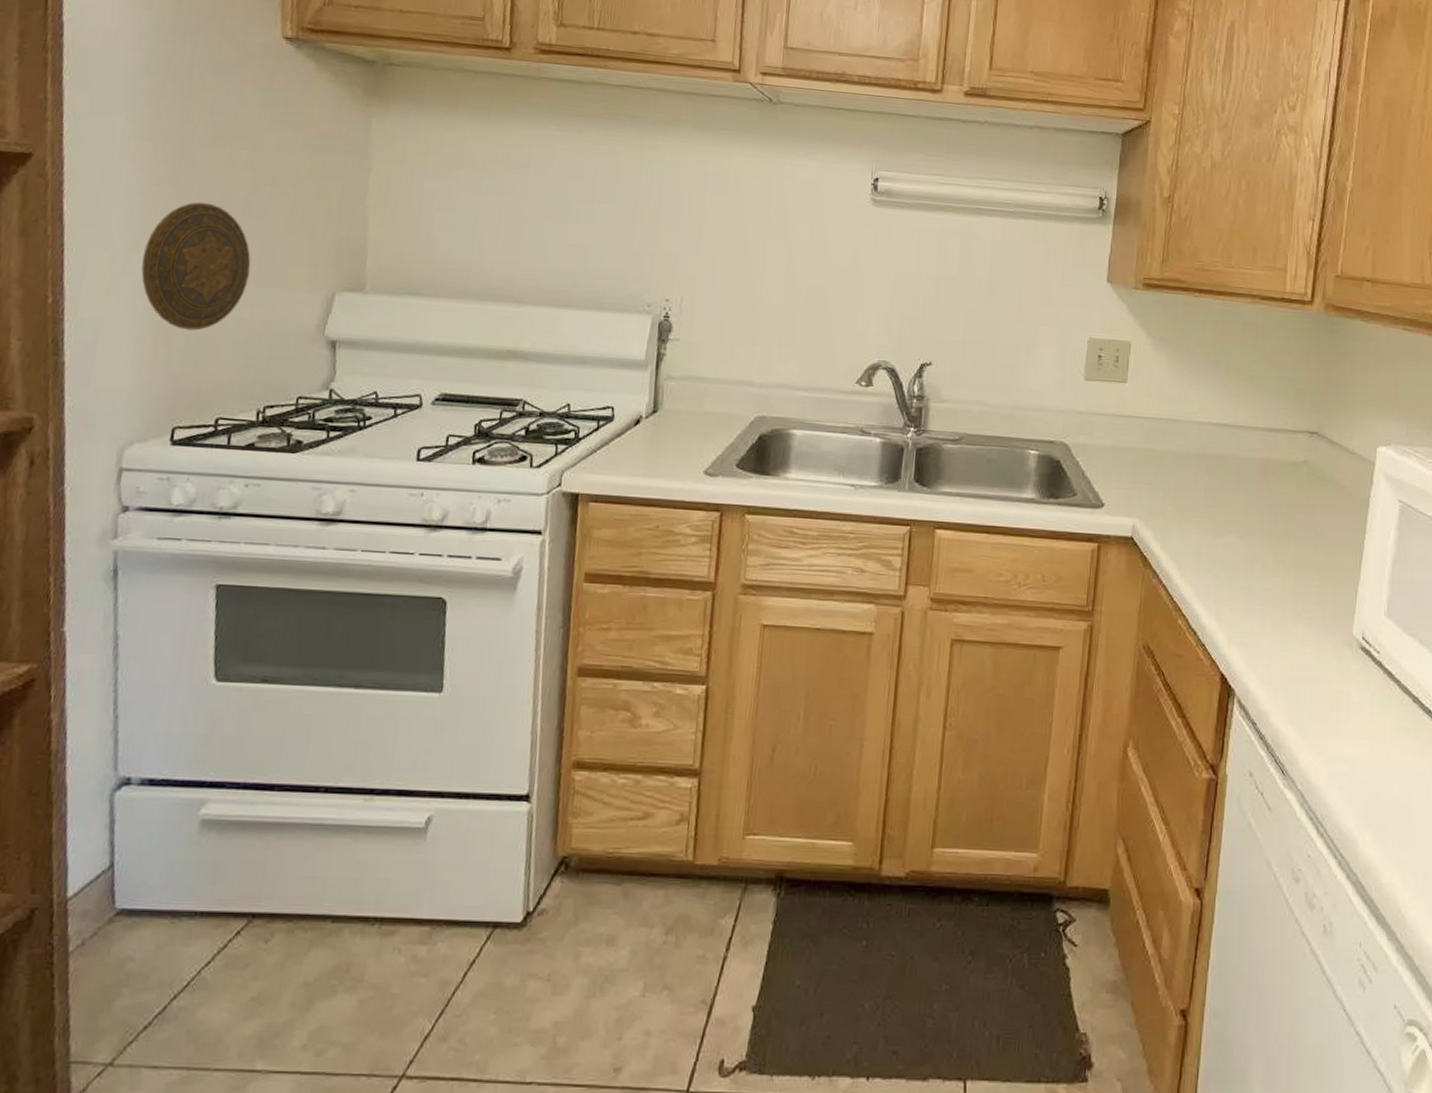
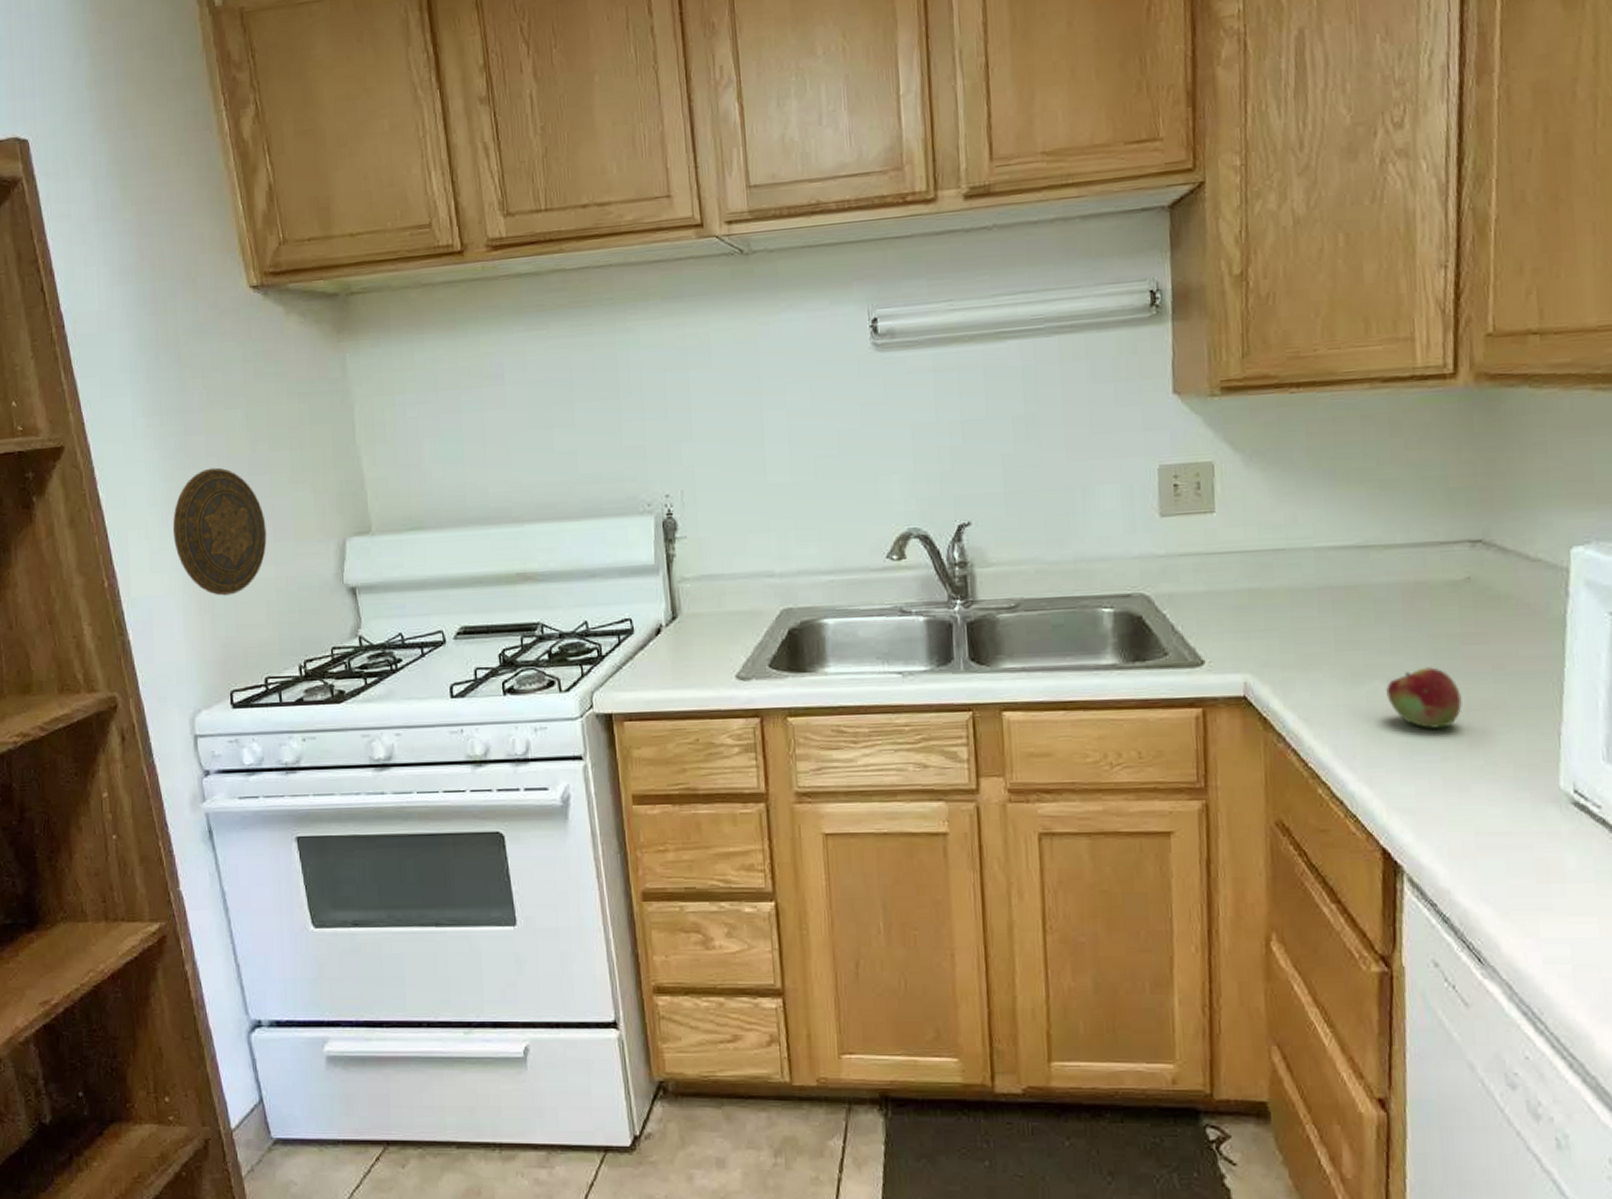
fruit: none [1238,528,1291,580] -> present [1386,667,1462,730]

